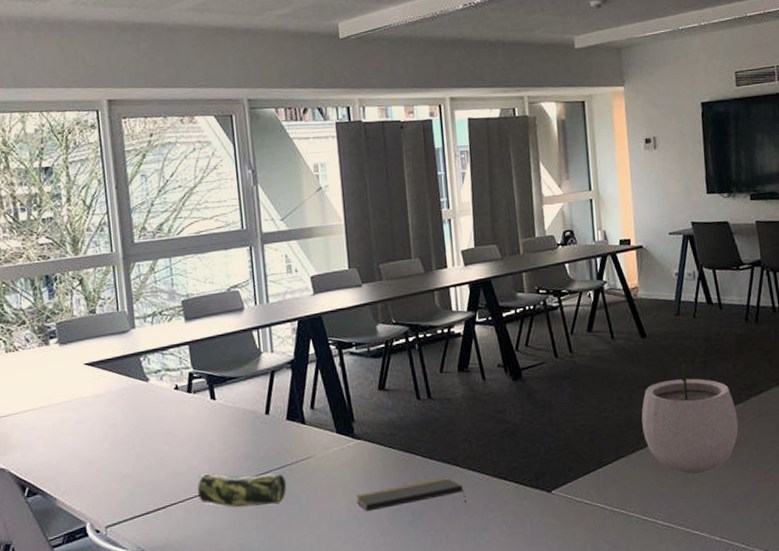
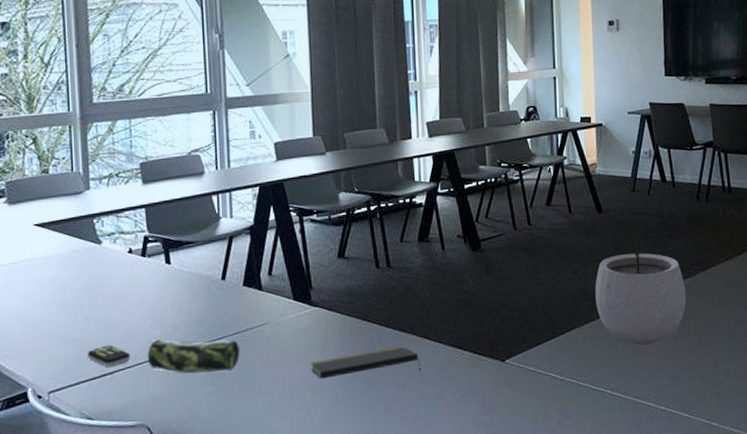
remote control: none [141,480,182,503] -> present [88,344,131,368]

